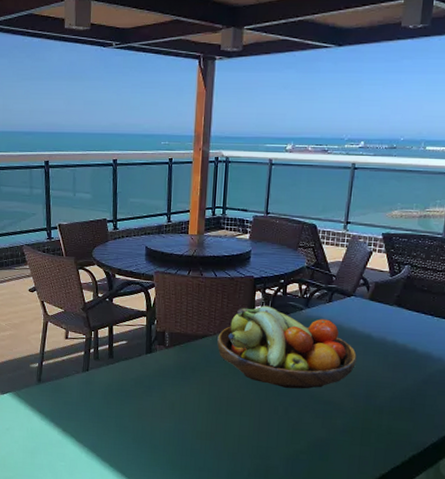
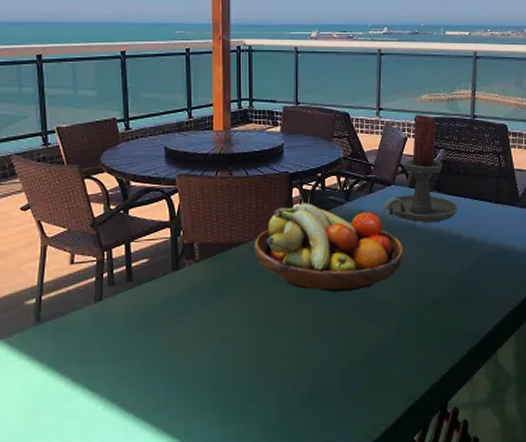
candle holder: none [339,229,417,335] -> present [382,114,458,222]

